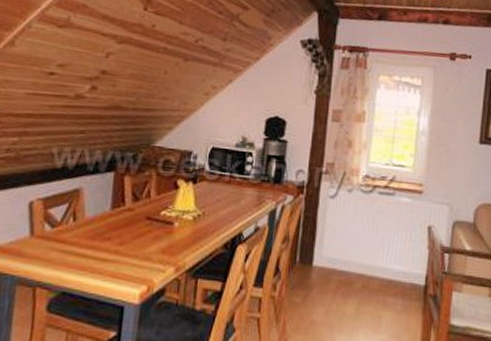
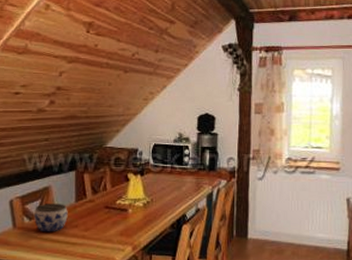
jar: none [57,208,101,245] -> present [33,203,68,232]

